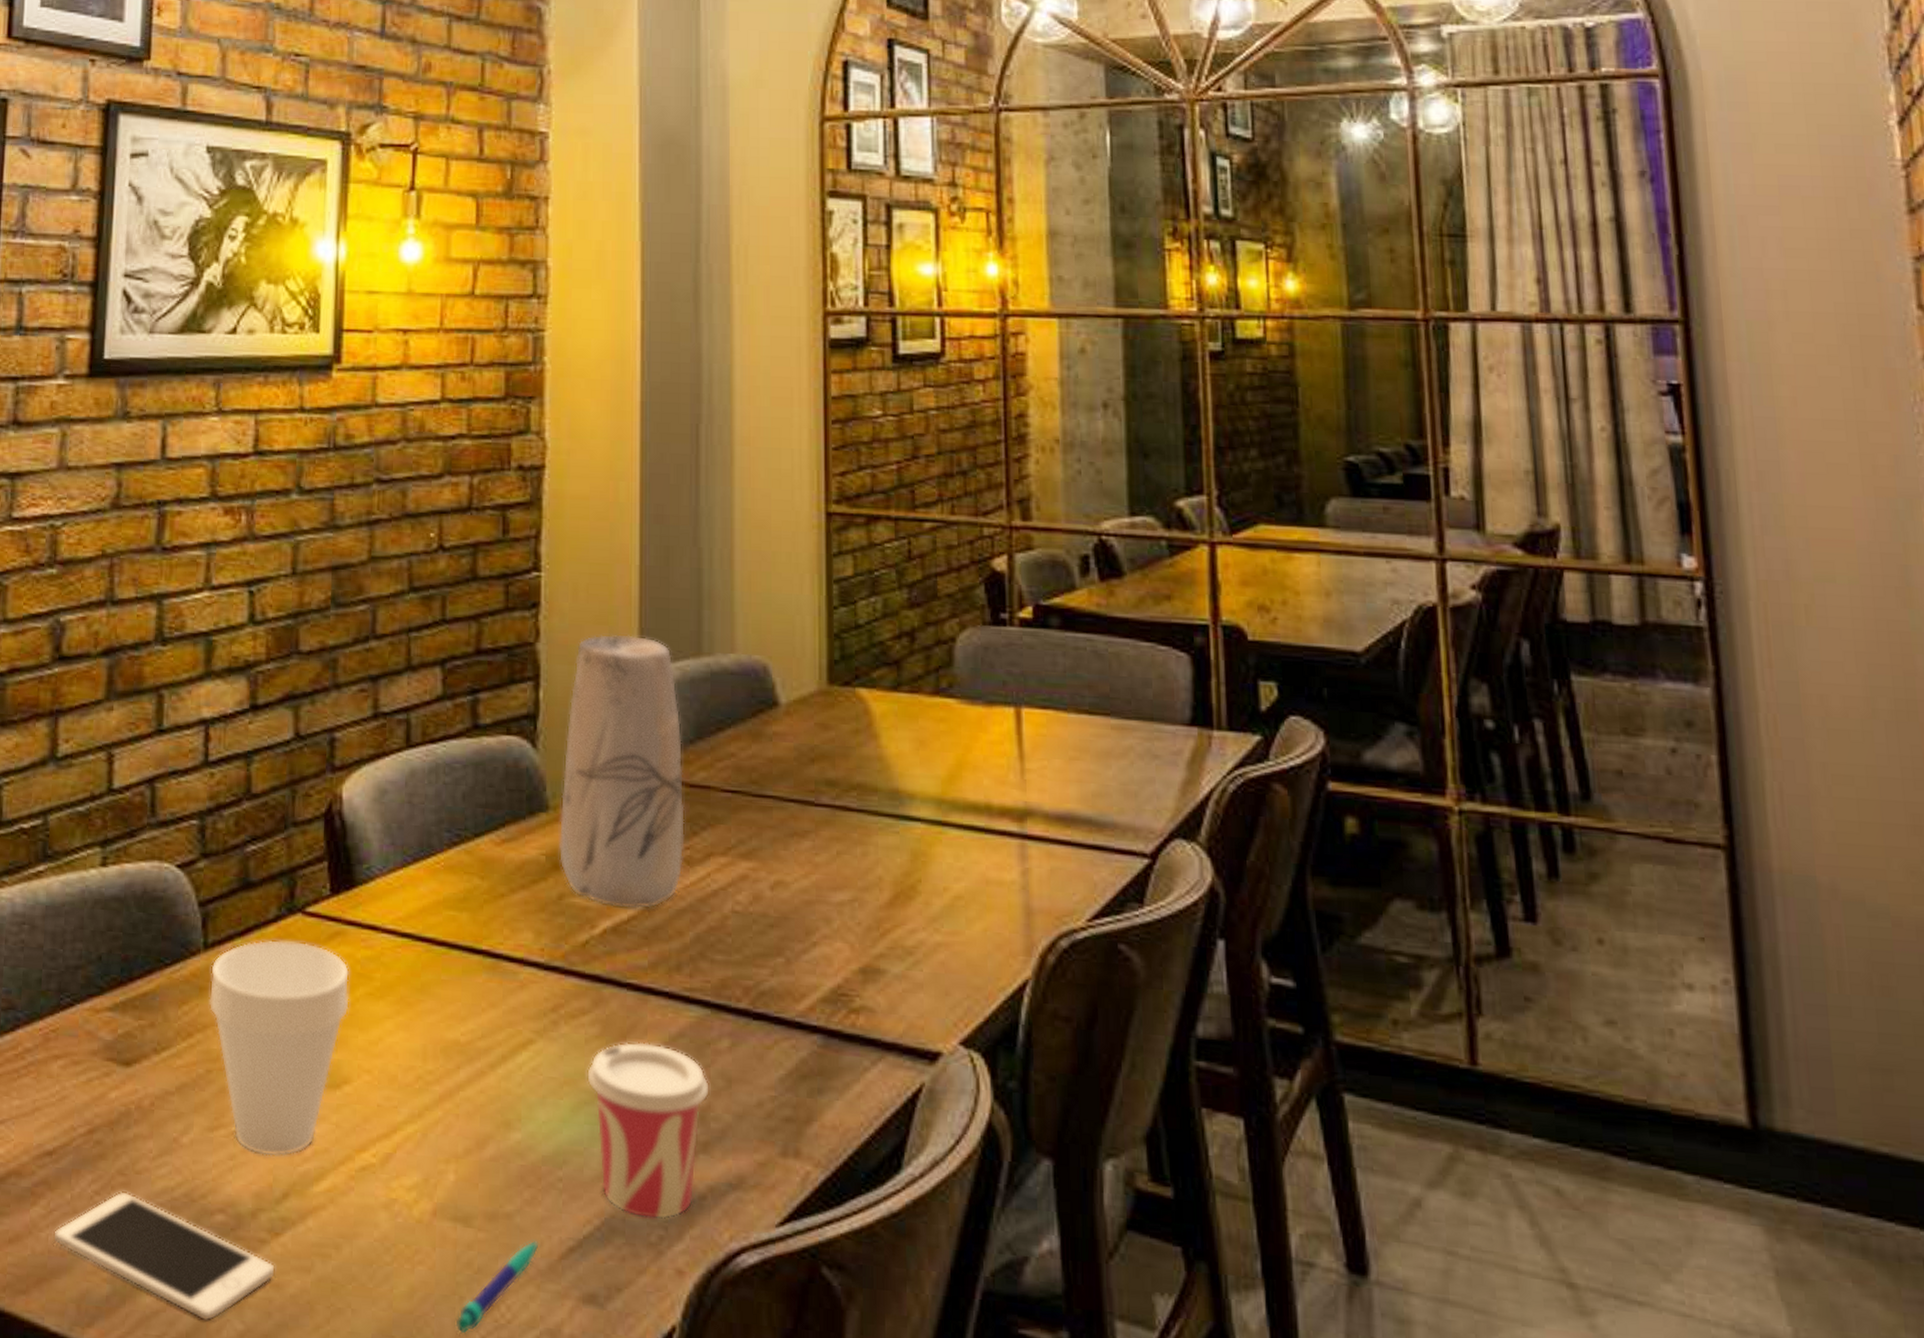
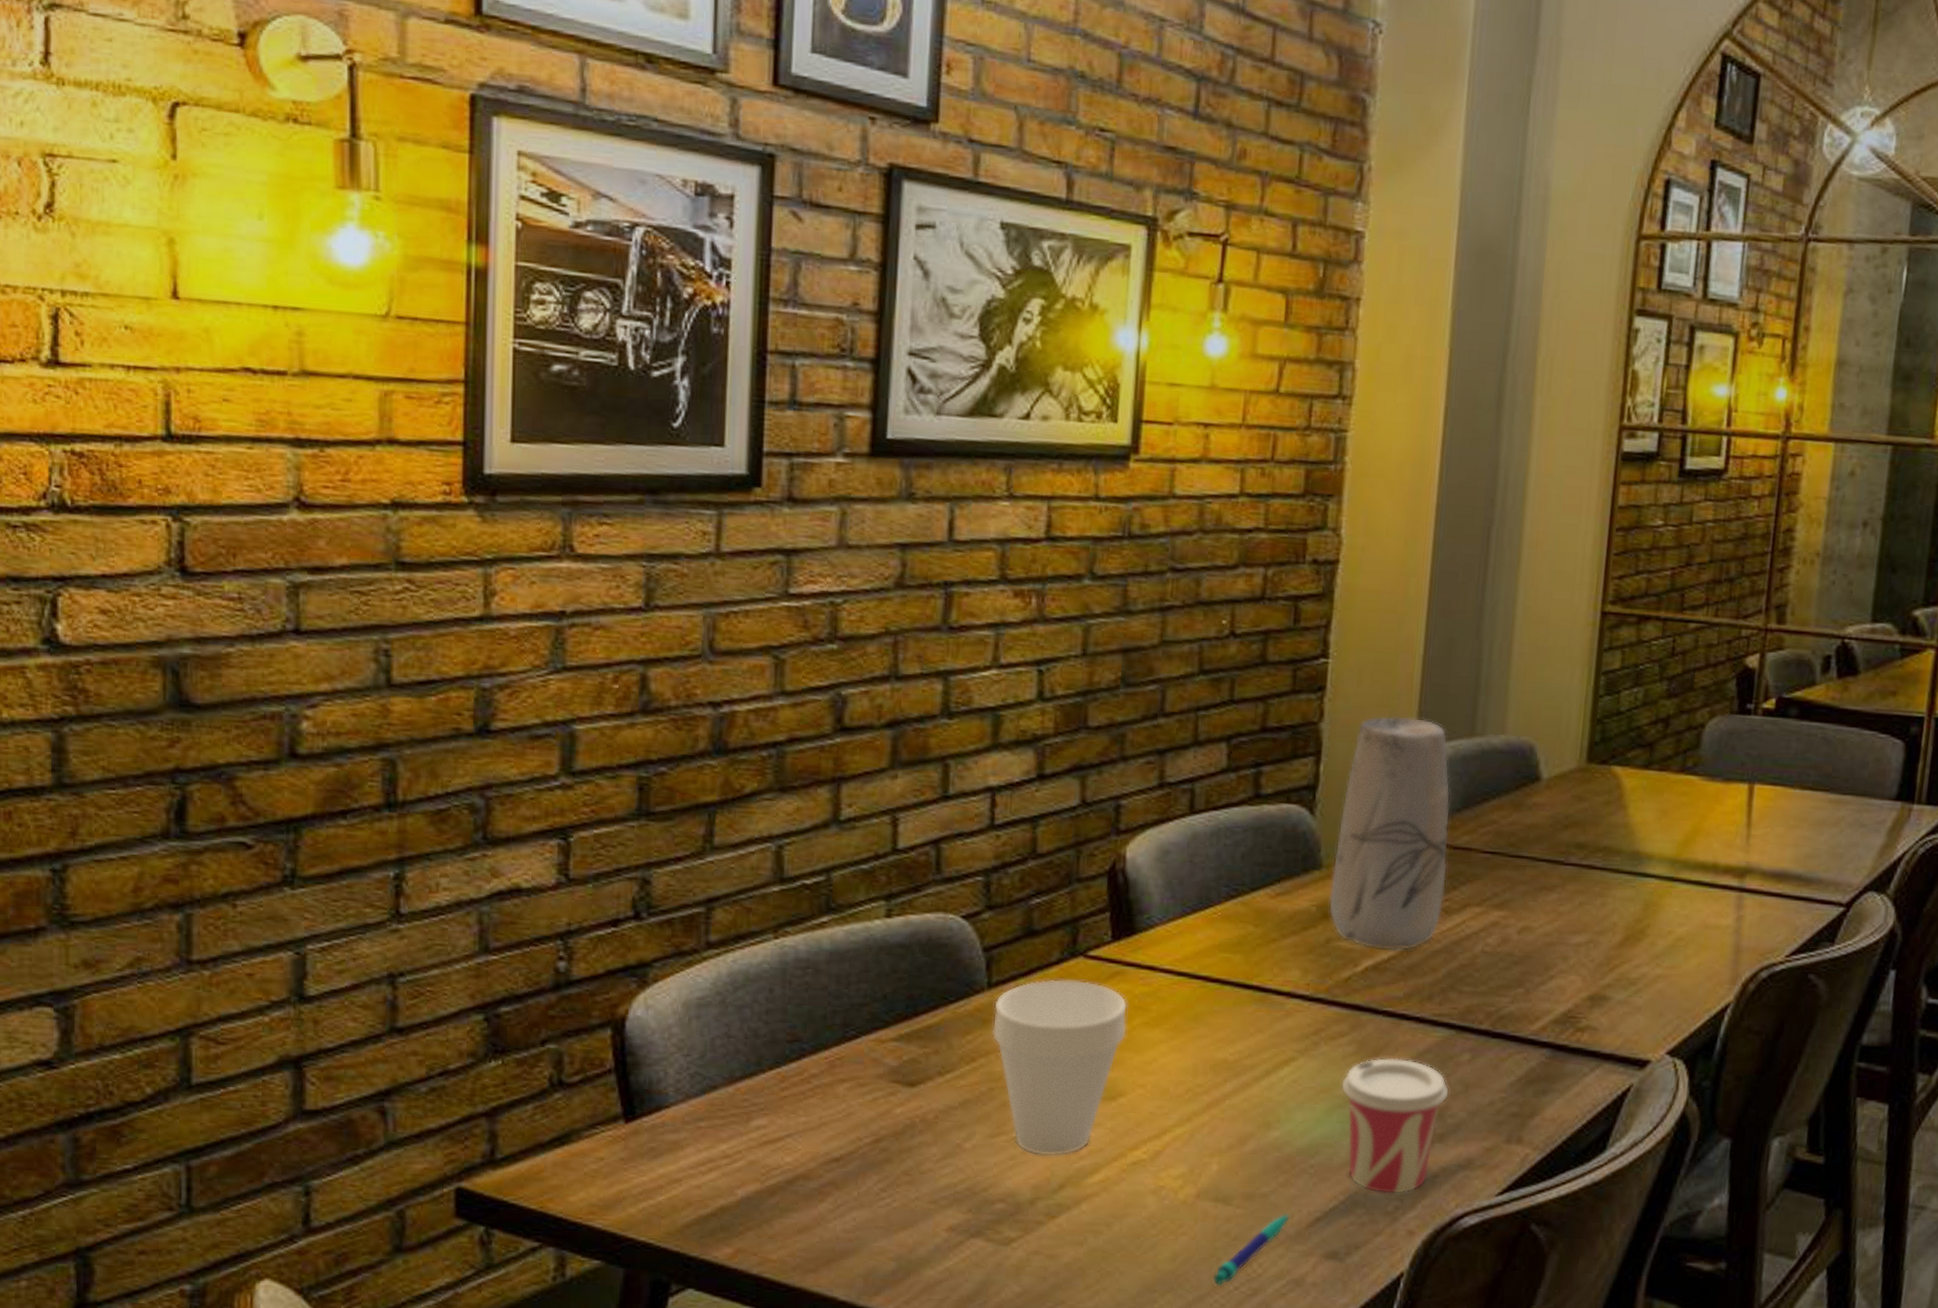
cell phone: present [55,1191,276,1322] -> none [842,1188,1052,1287]

